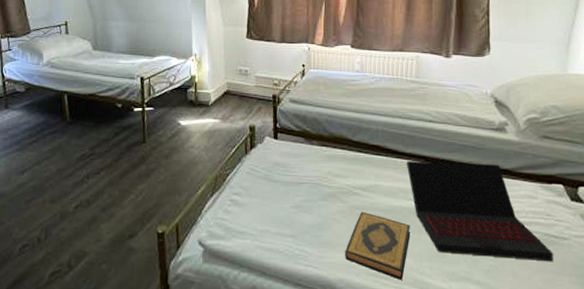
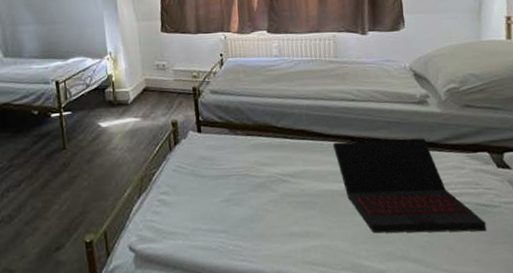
hardback book: present [345,211,410,280] -> none [279,198,344,266]

